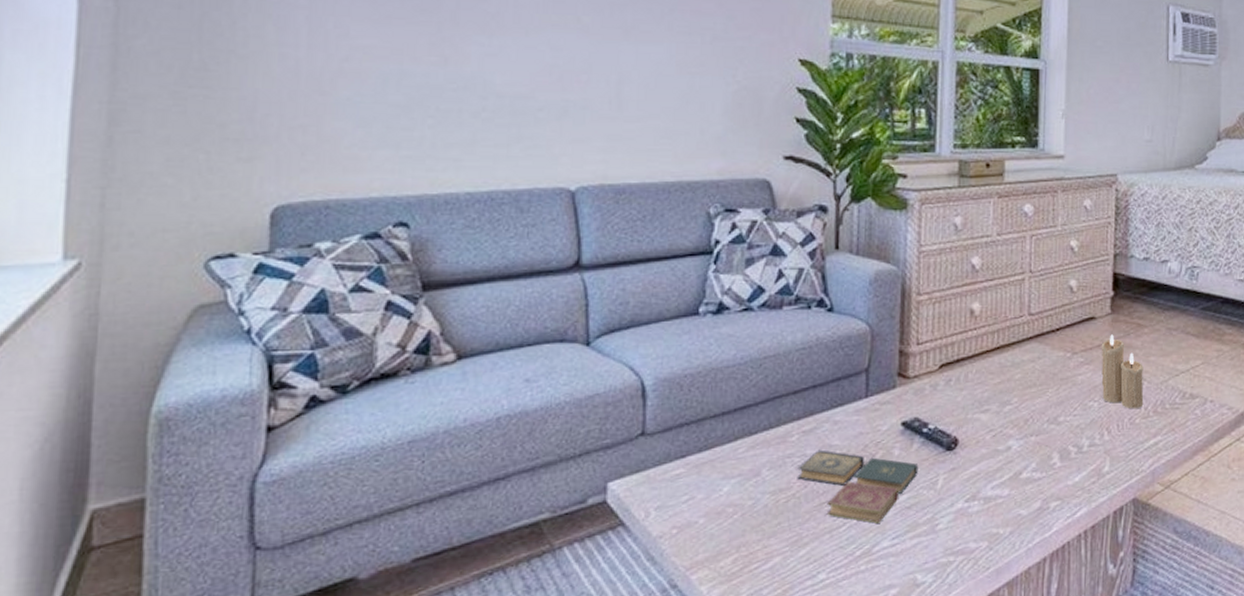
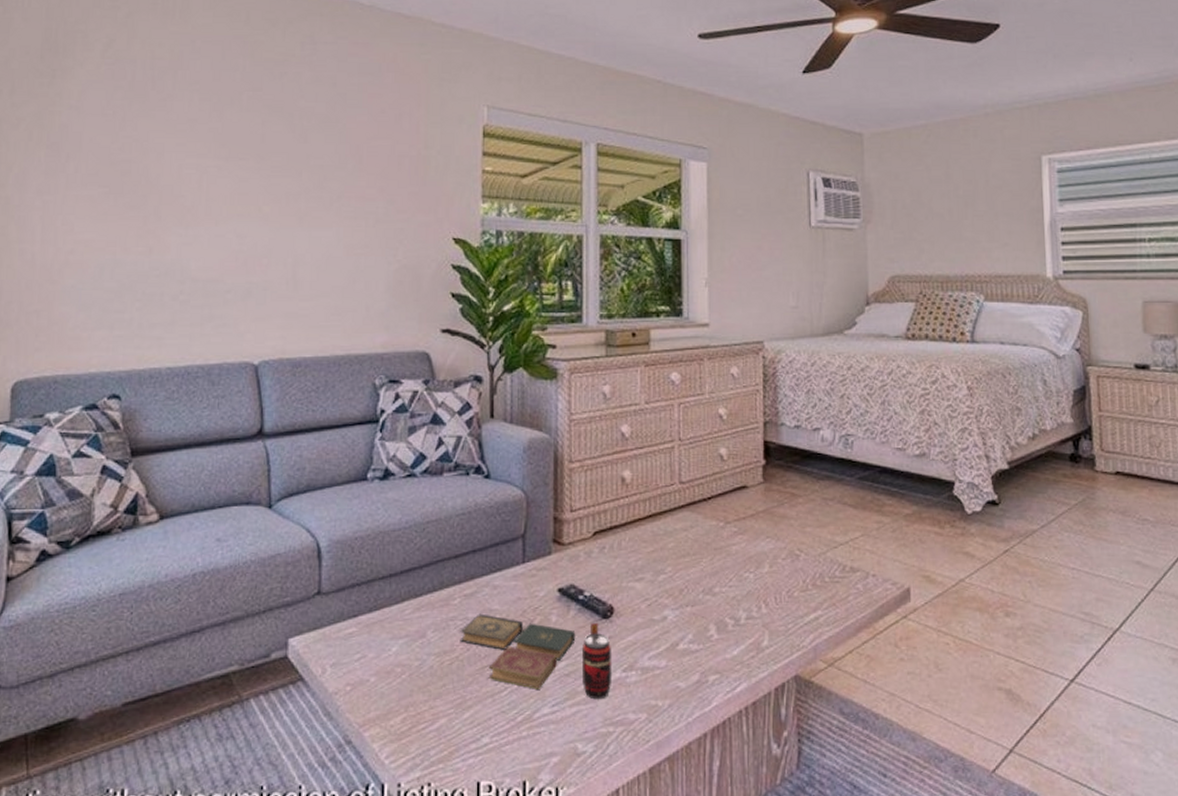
beverage can: none [924,455,955,531] -> present [583,623,612,700]
candle: present [1101,334,1144,409] -> none [754,504,802,582]

